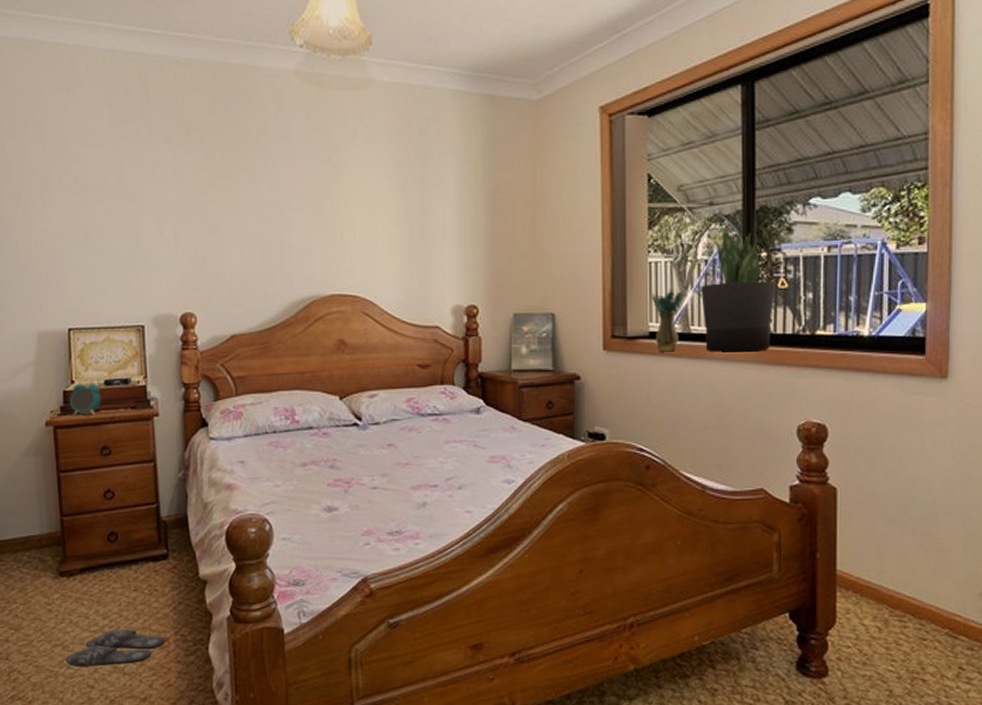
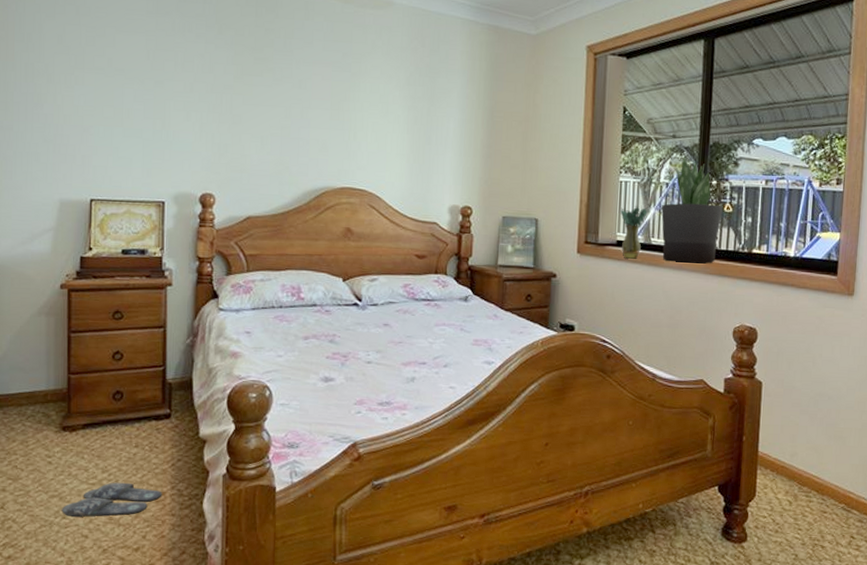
alarm clock: present [70,379,101,416] -> none [86,247,118,282]

